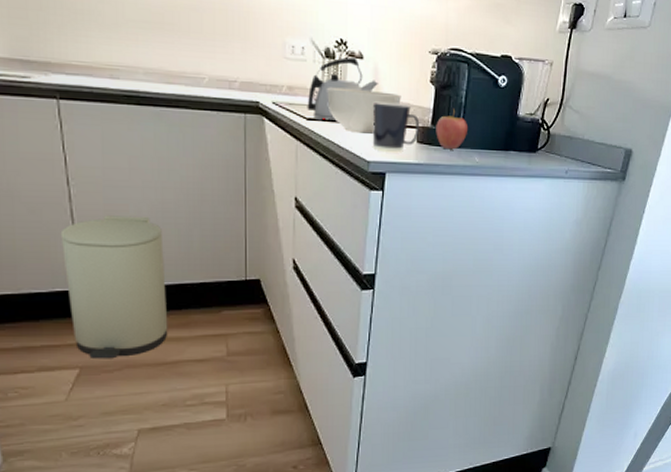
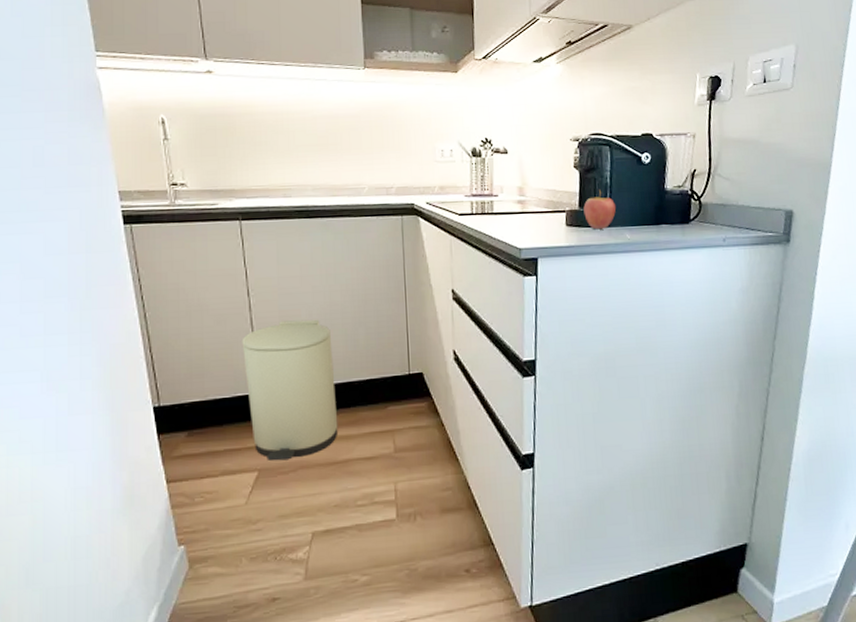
kettle: present [307,57,378,121] -> none [458,153,524,215]
bowl: present [327,87,401,134] -> none [476,181,547,223]
mug: present [372,101,420,152] -> none [520,190,568,238]

